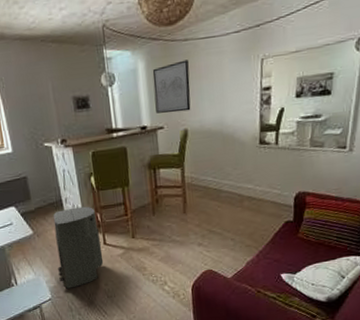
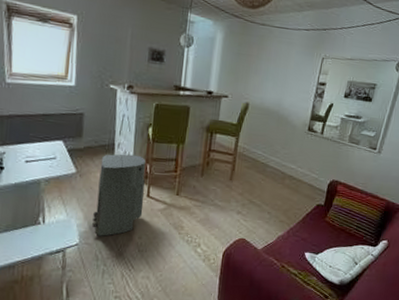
wall art: present [152,60,191,113] -> none [224,41,262,87]

